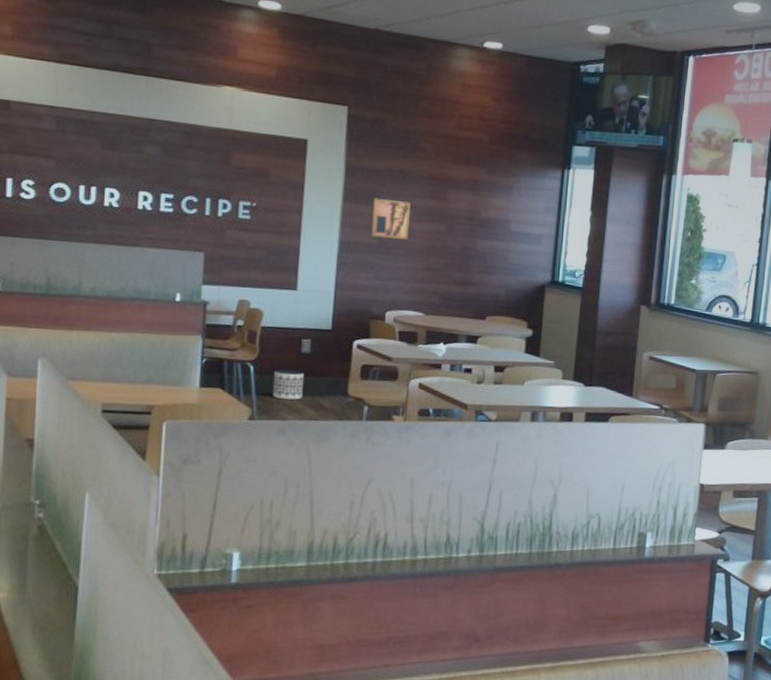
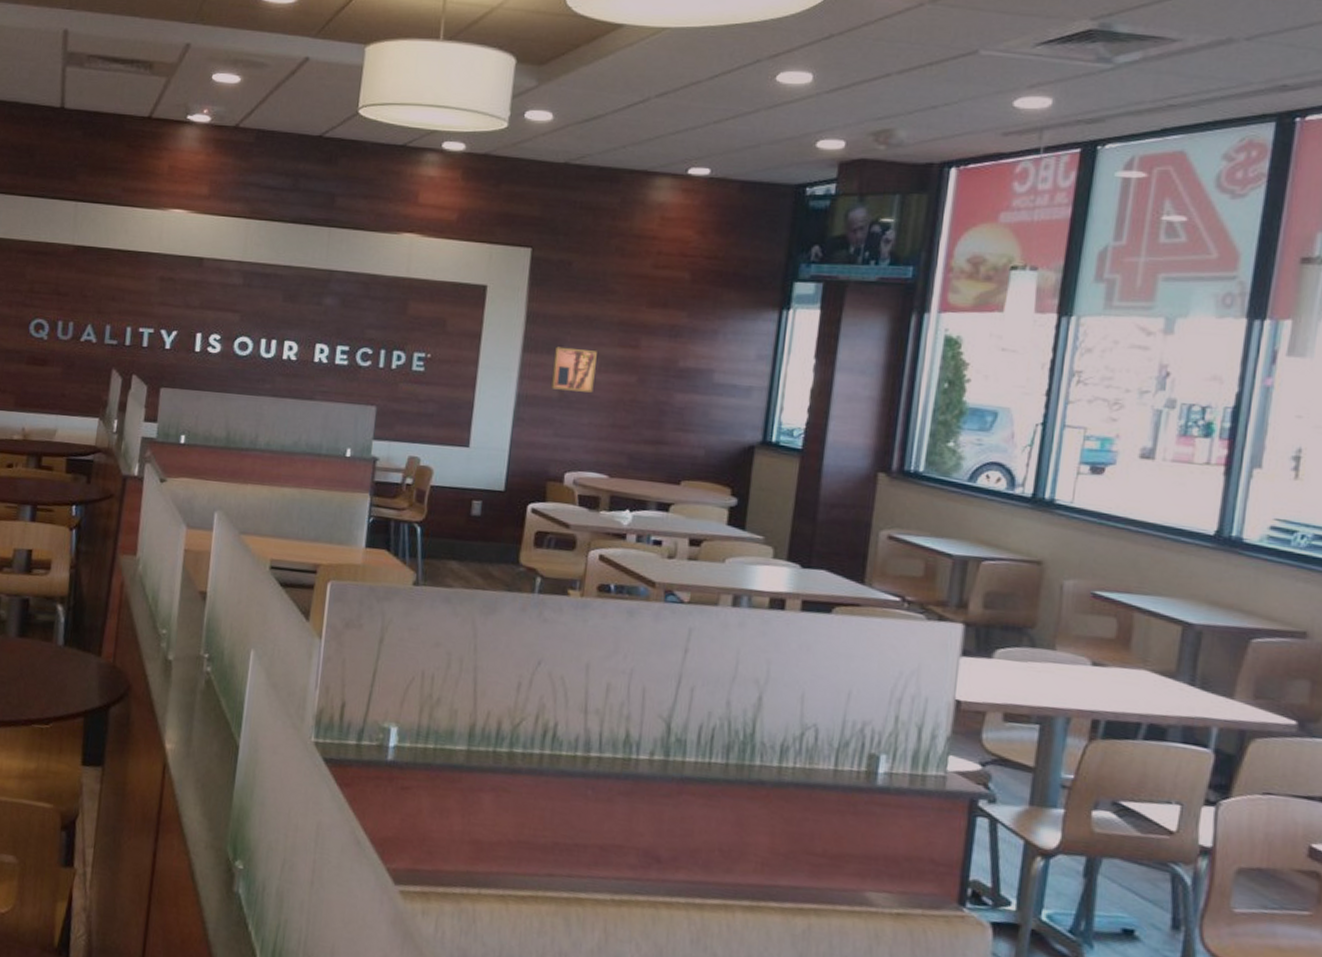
planter: present [272,369,305,400] -> none [438,532,474,567]

